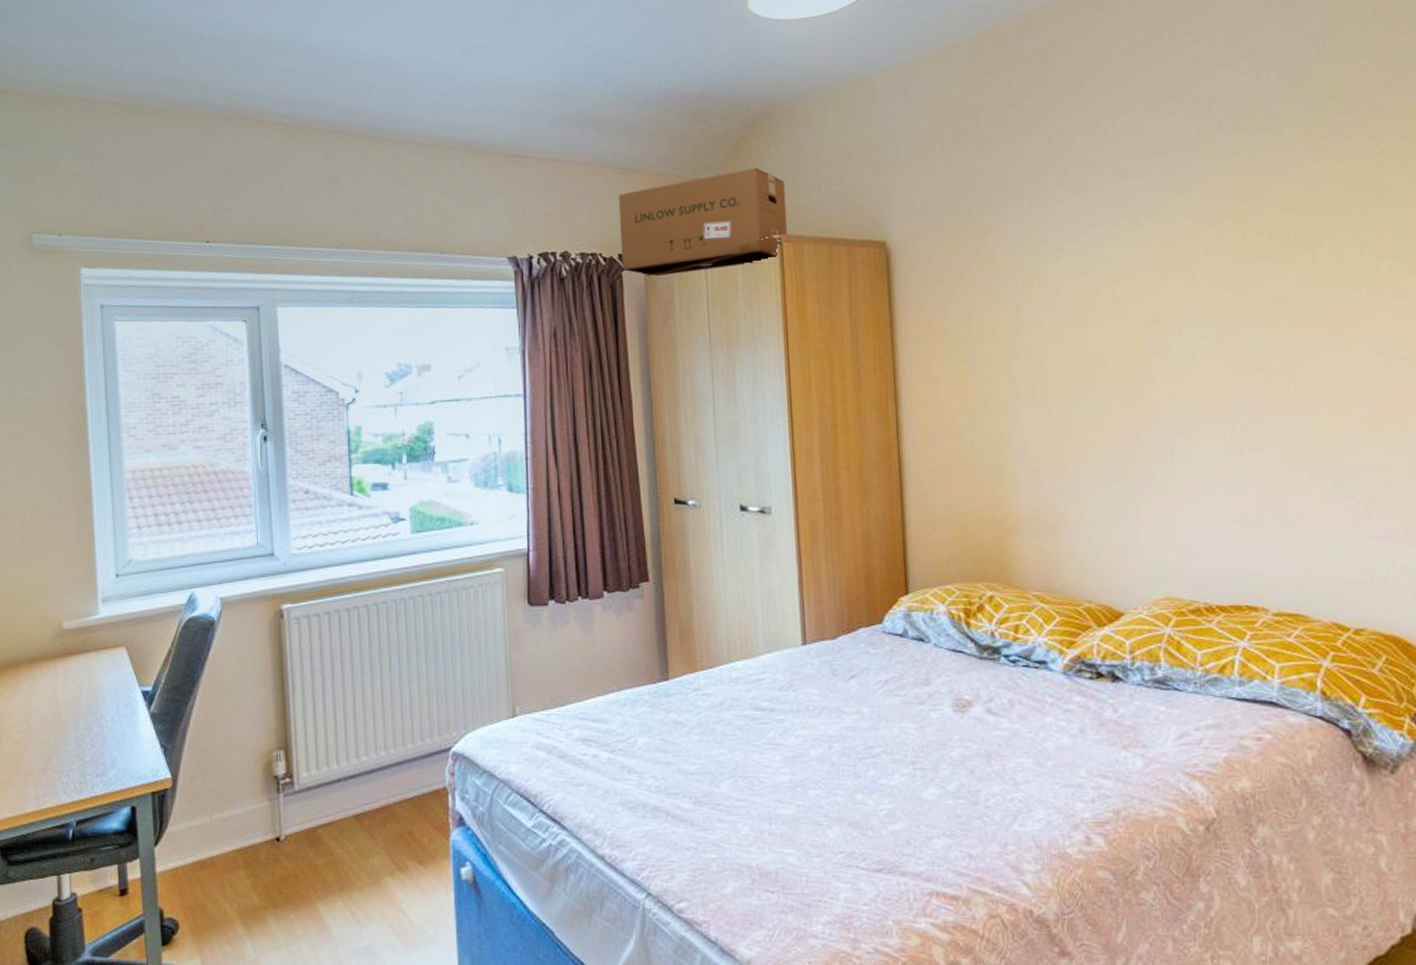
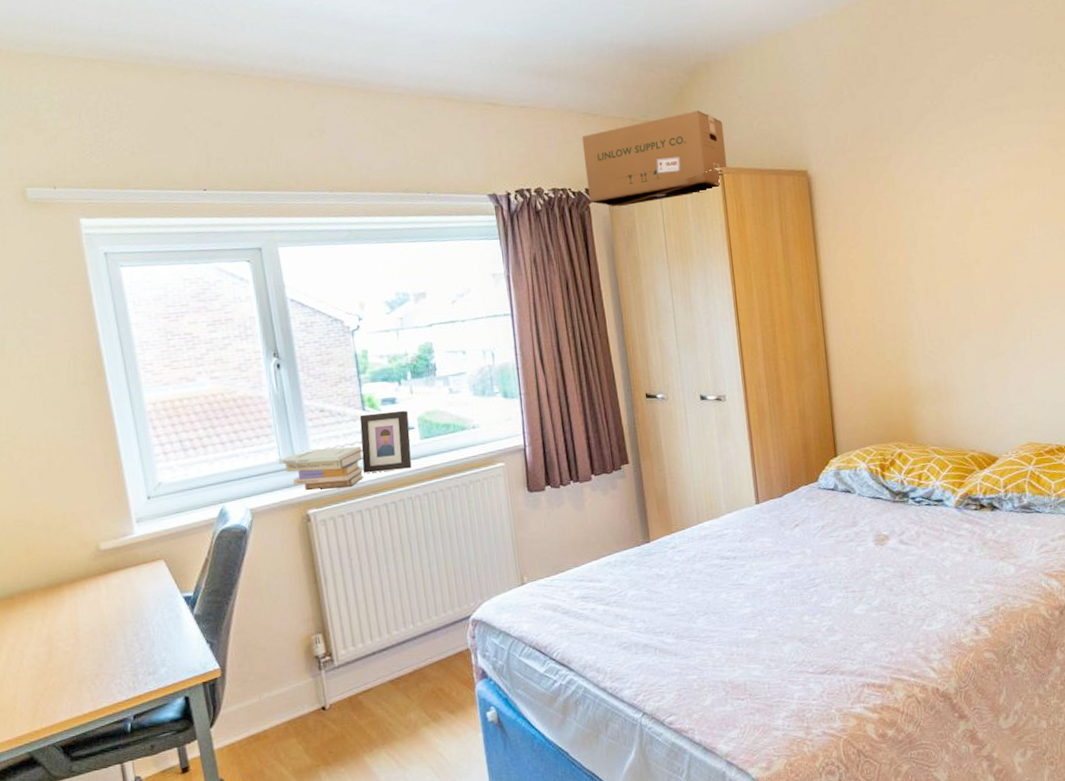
books: none [256,535,347,582] -> present [278,446,364,491]
picture frame: none [344,498,400,567] -> present [359,410,412,473]

